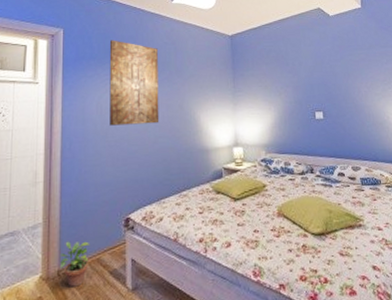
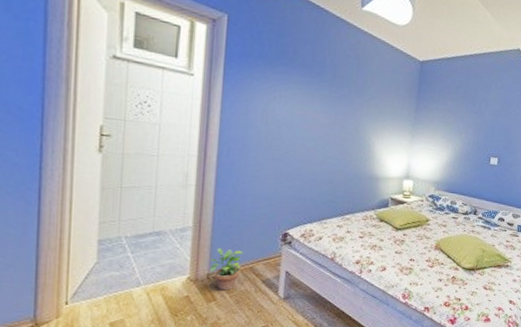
wall art: present [109,40,160,126] -> none [275,39,339,143]

